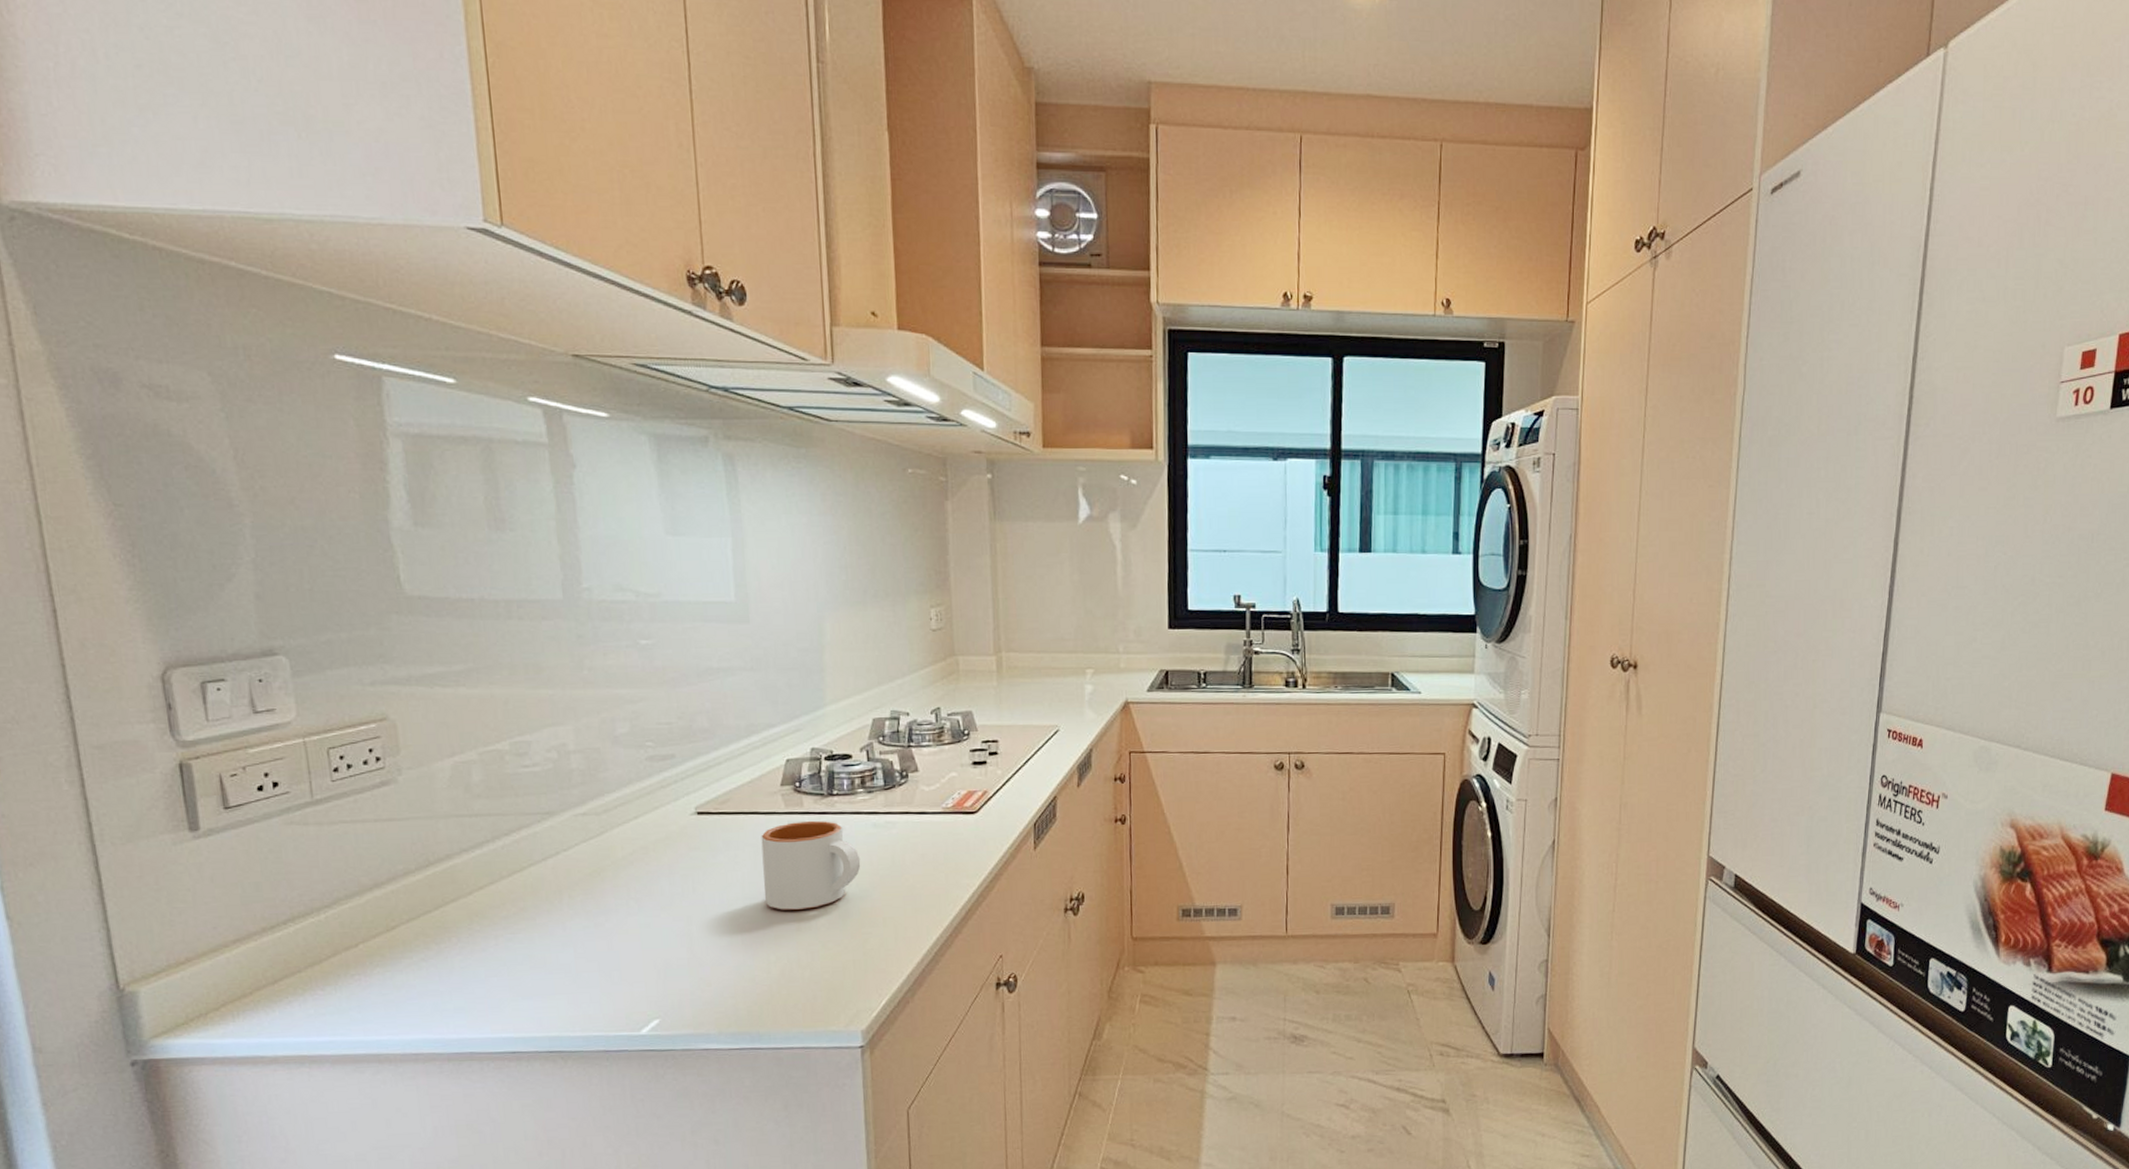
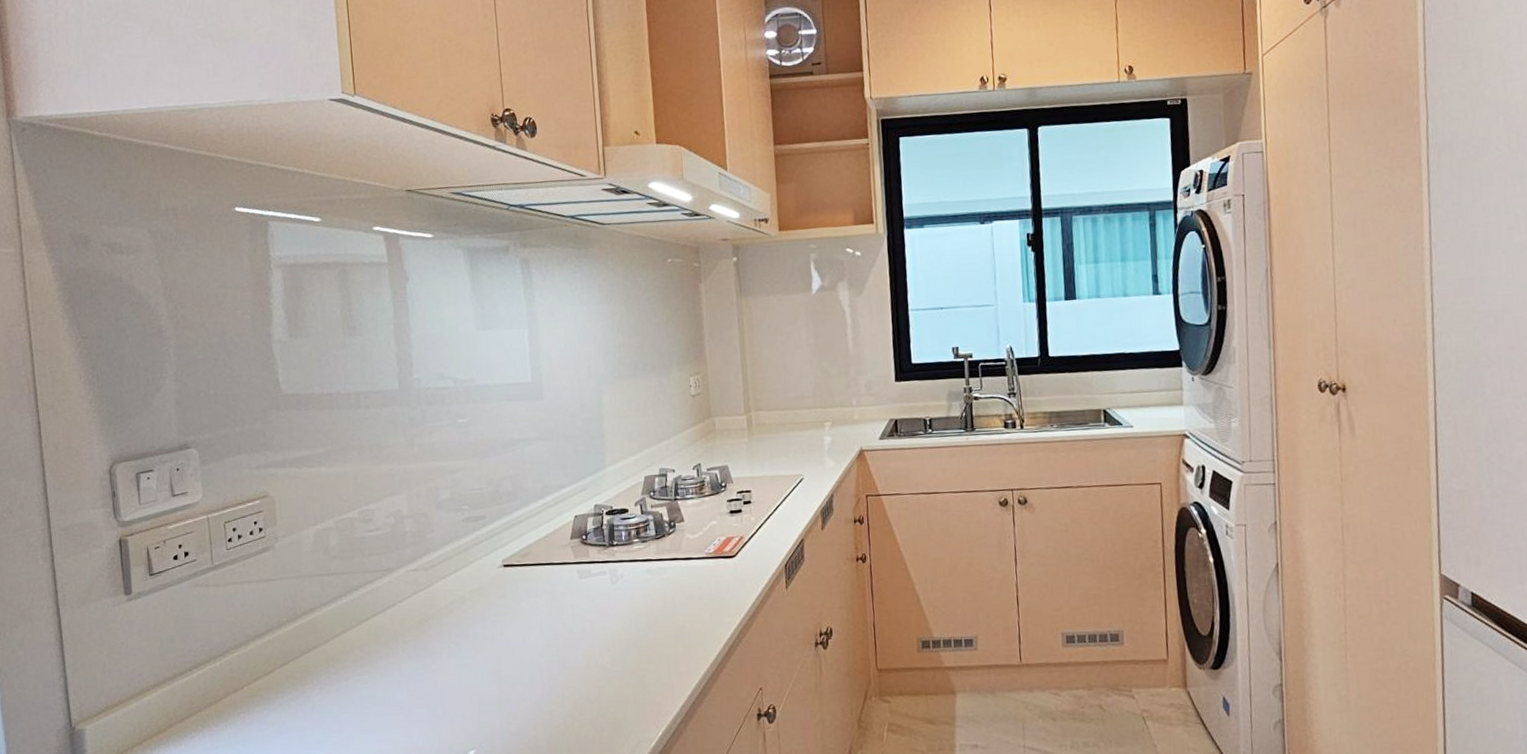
mug: present [761,820,861,911] -> none [555,568,638,650]

